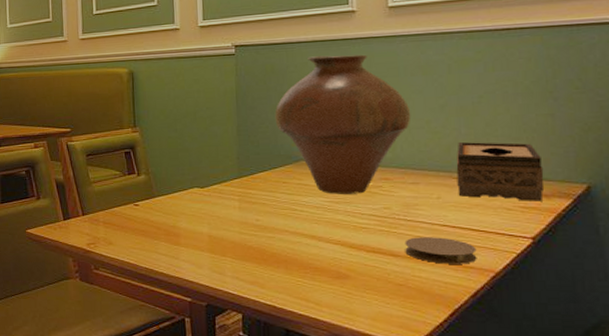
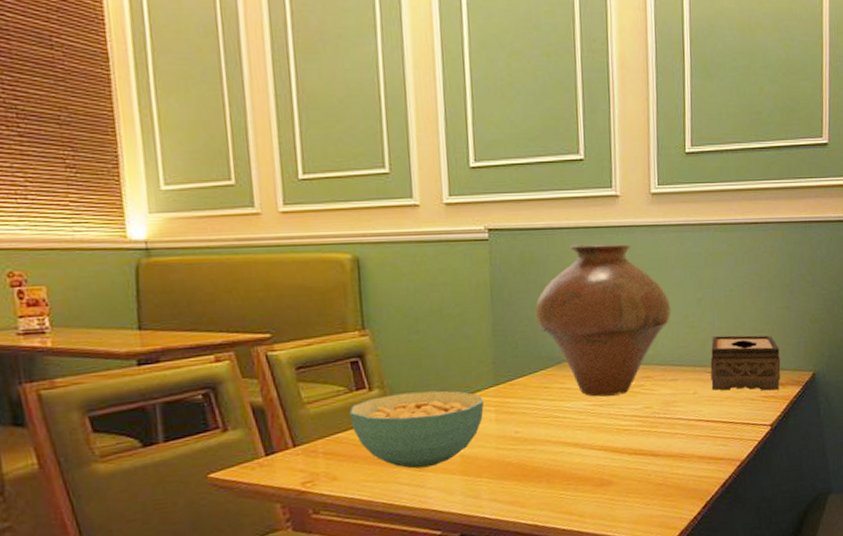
cereal bowl: none [123,179,229,243] -> present [350,390,484,469]
coaster: present [404,237,477,264] -> none [664,432,726,459]

